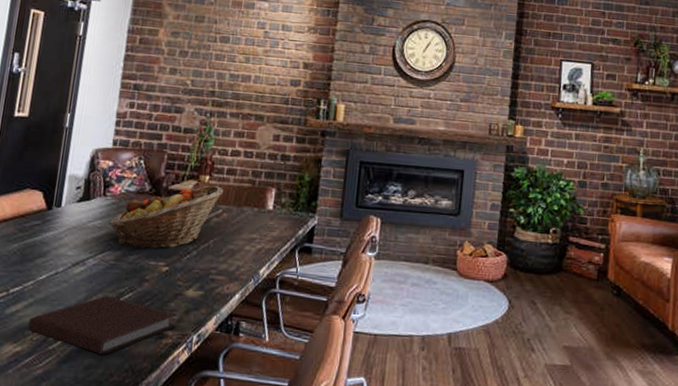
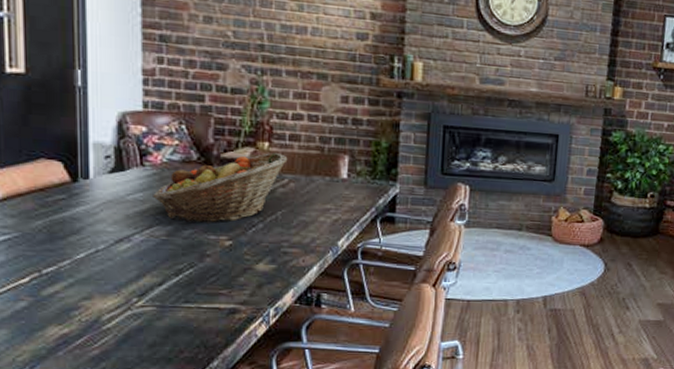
notebook: present [28,295,177,355] -> none [73,272,248,333]

